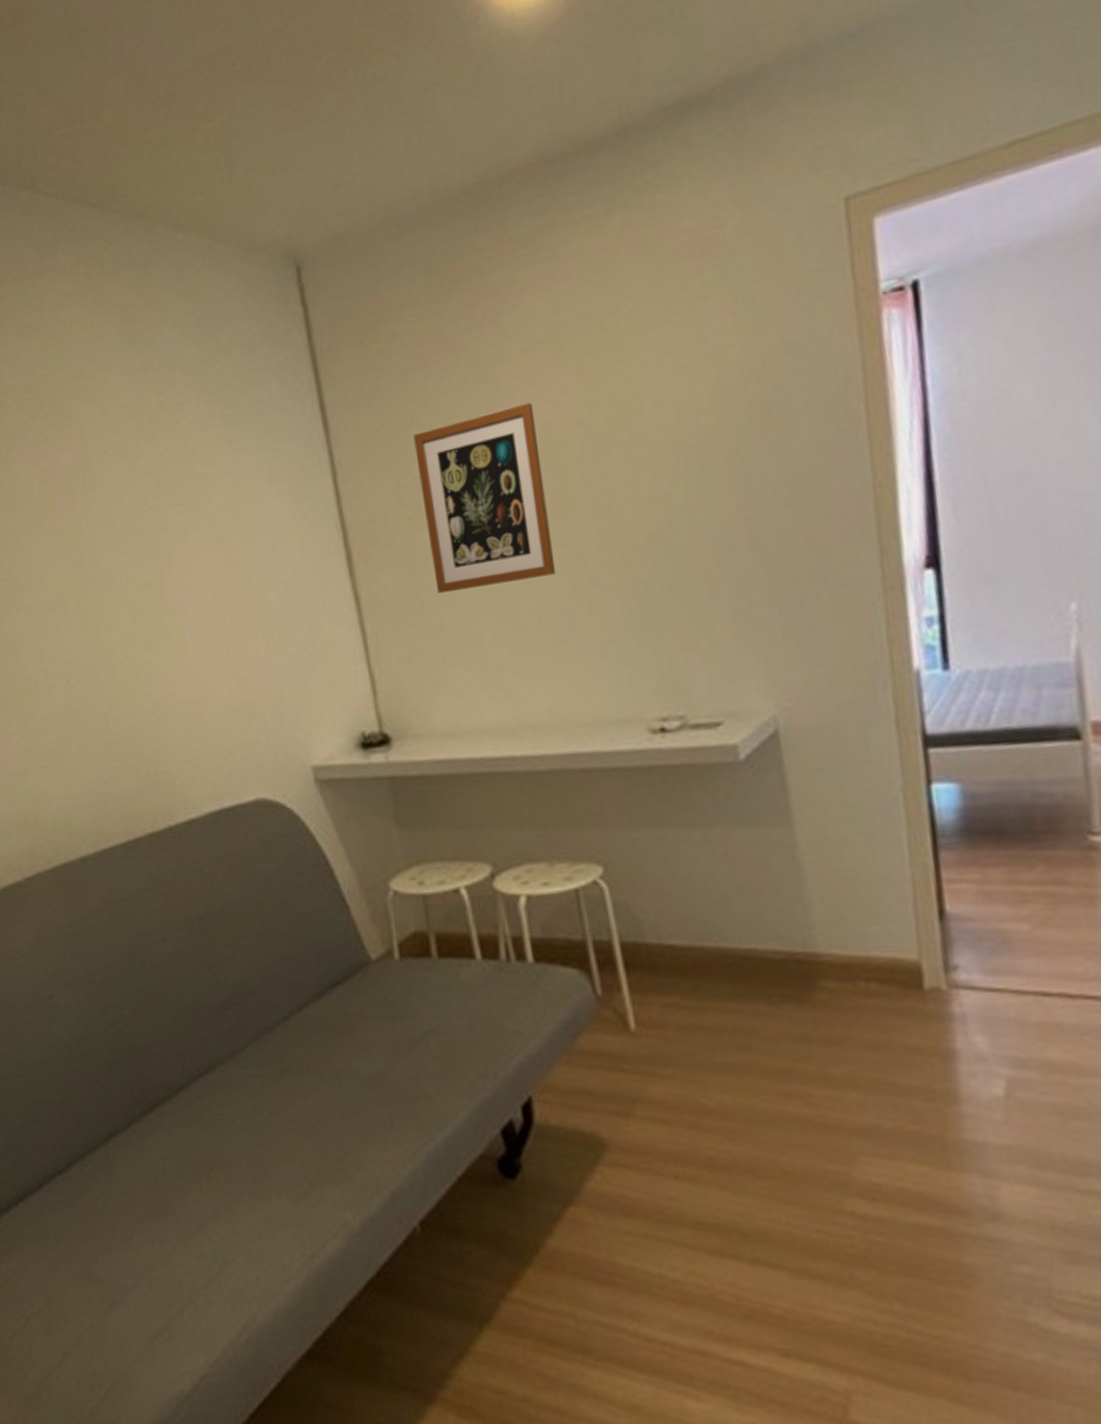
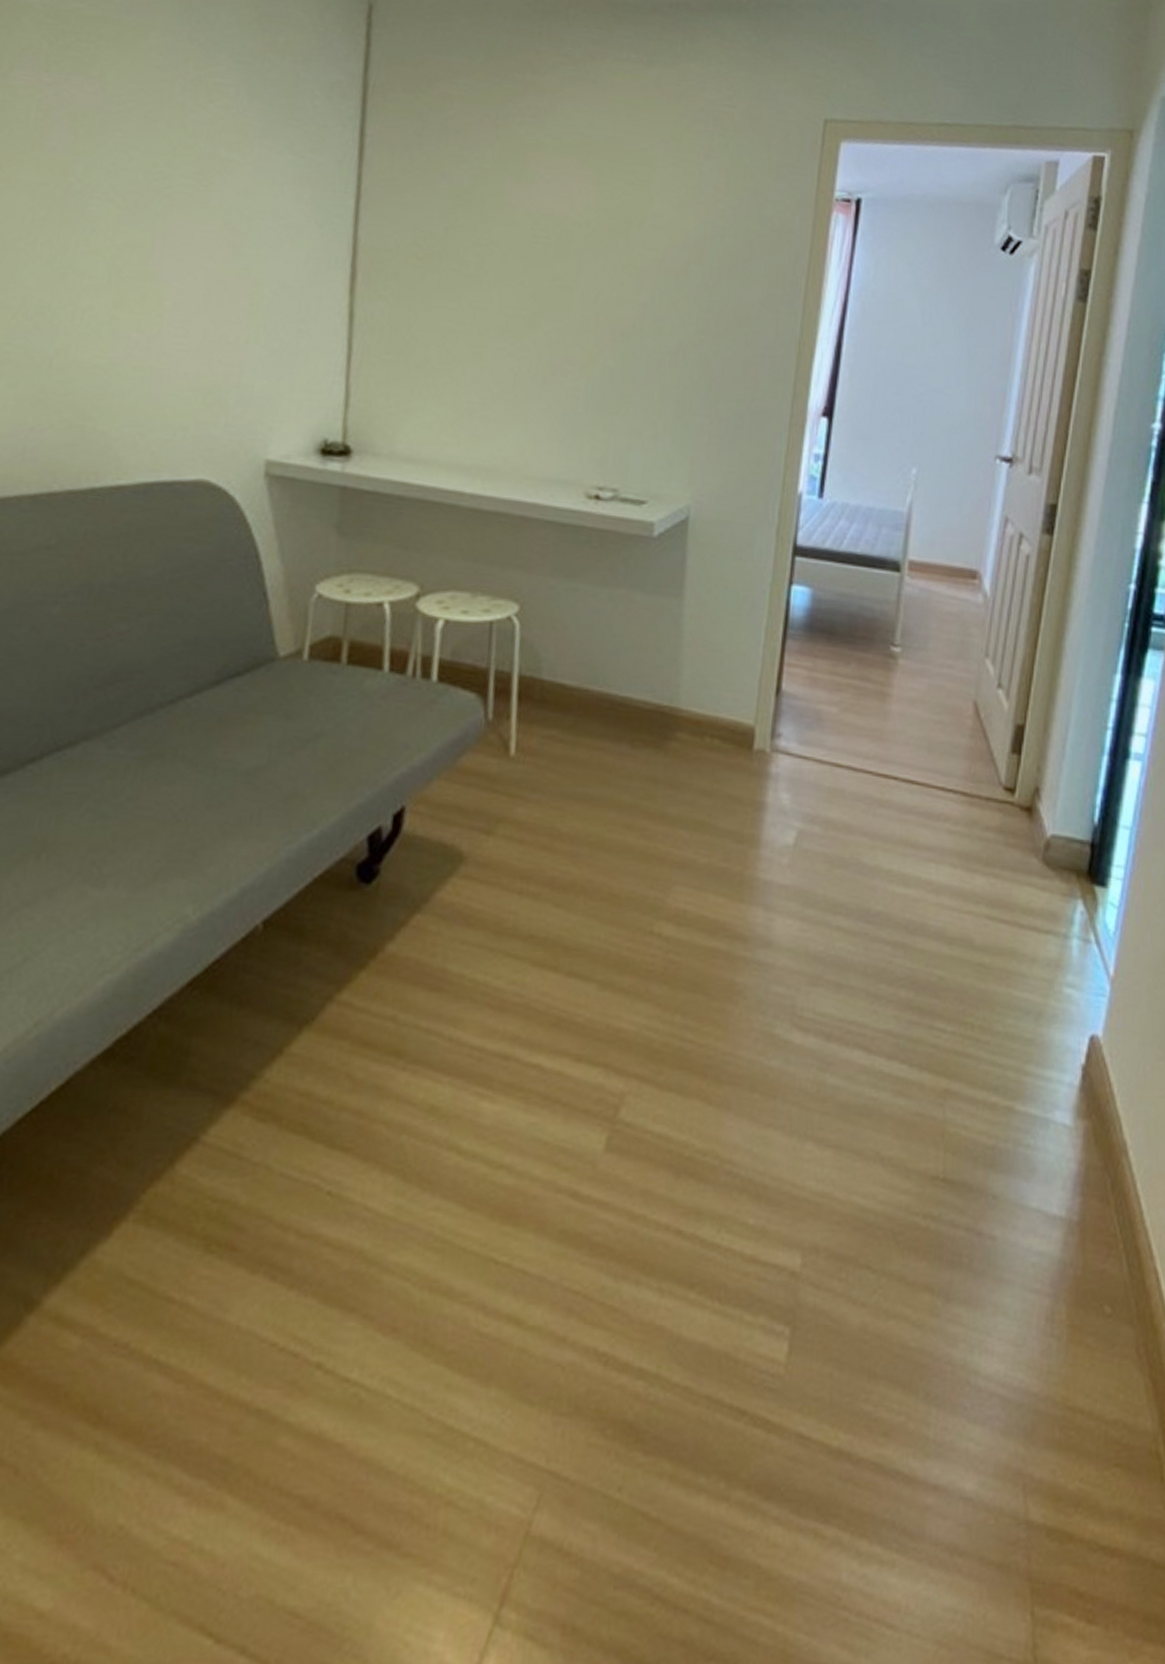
wall art: present [413,402,556,593] -> none [429,186,552,343]

